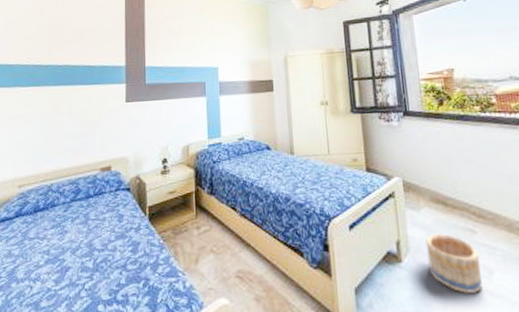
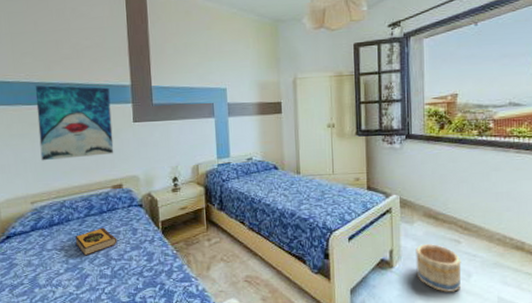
wall art: none [33,67,105,143] -> present [35,85,114,161]
hardback book: none [58,213,102,246] -> present [75,227,118,256]

